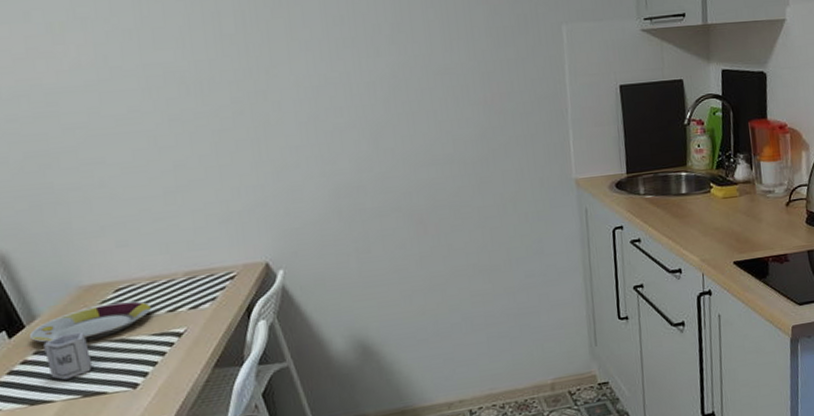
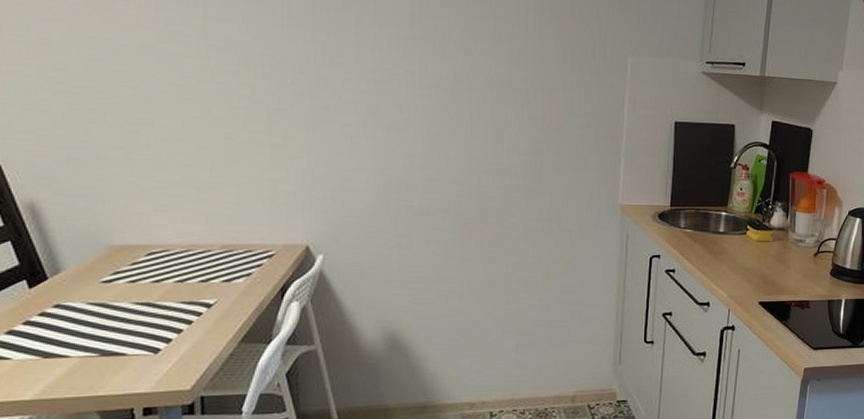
plate: present [30,301,151,343] -> none [52,266,183,301]
cup: present [43,331,93,380] -> none [65,290,115,337]

